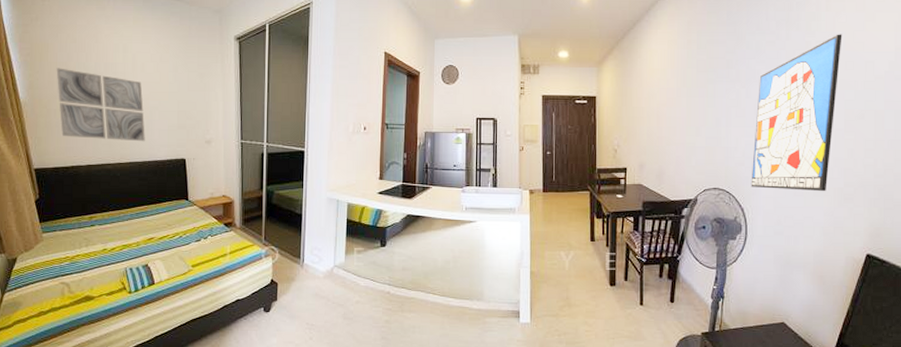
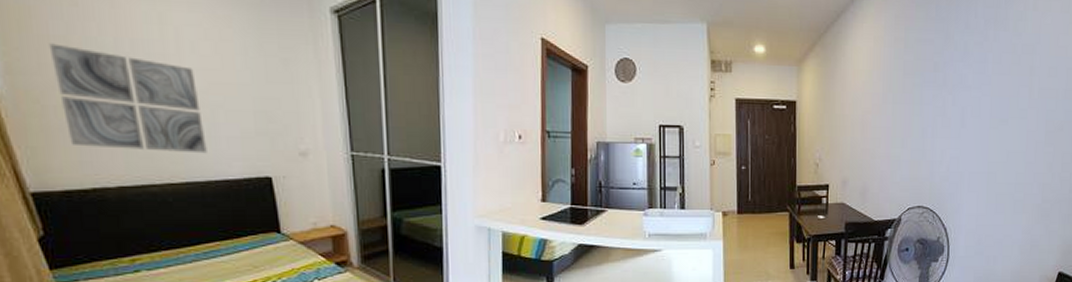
wall art: present [751,34,843,192] -> none [954,36,1048,209]

